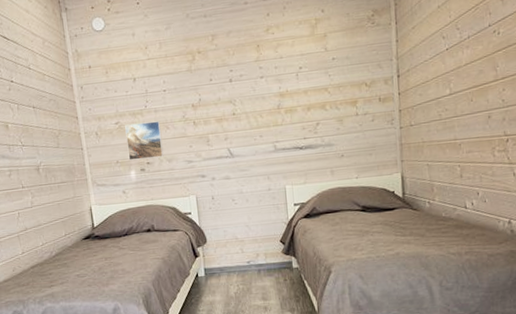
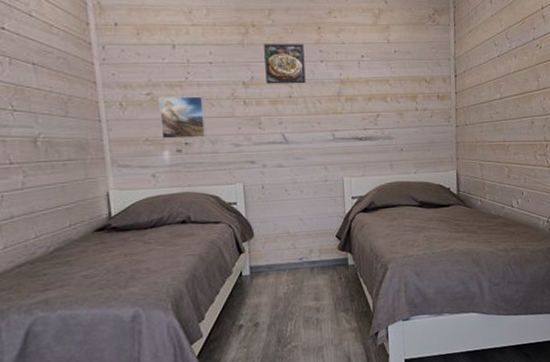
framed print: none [209,63,248,105] -> present [264,44,306,84]

